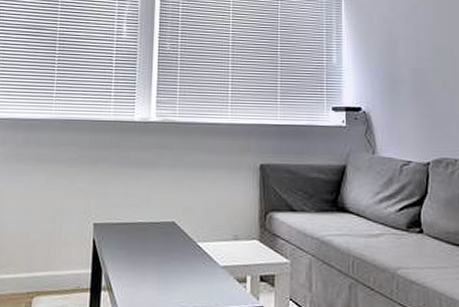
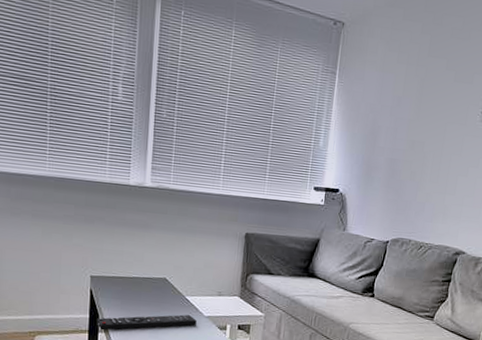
remote control: none [100,265,211,288] -> present [97,314,197,331]

